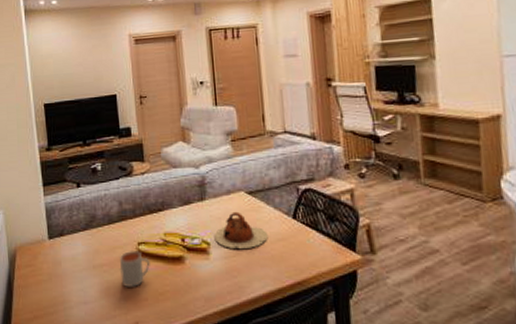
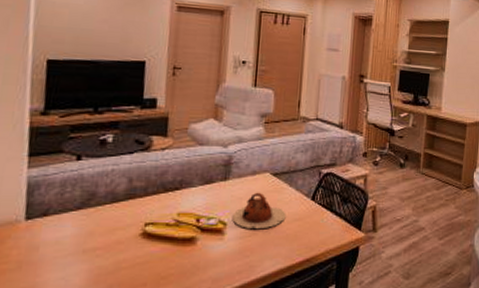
mug: present [119,249,150,287] -> none [116,231,156,272]

